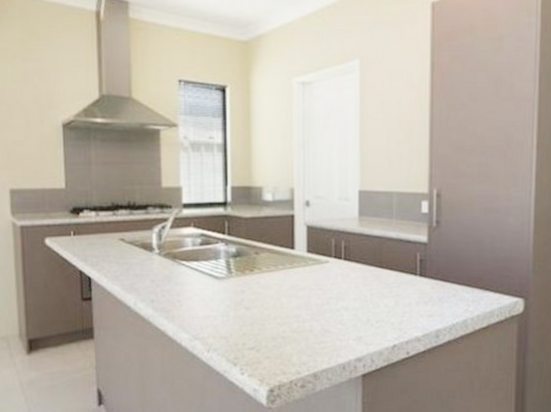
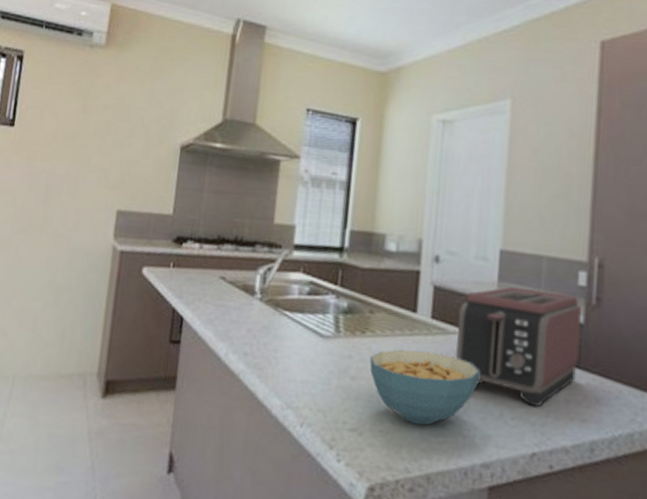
cereal bowl: none [260,279,350,337] -> present [369,349,480,425]
toaster: none [330,219,425,310] -> present [456,286,581,407]

